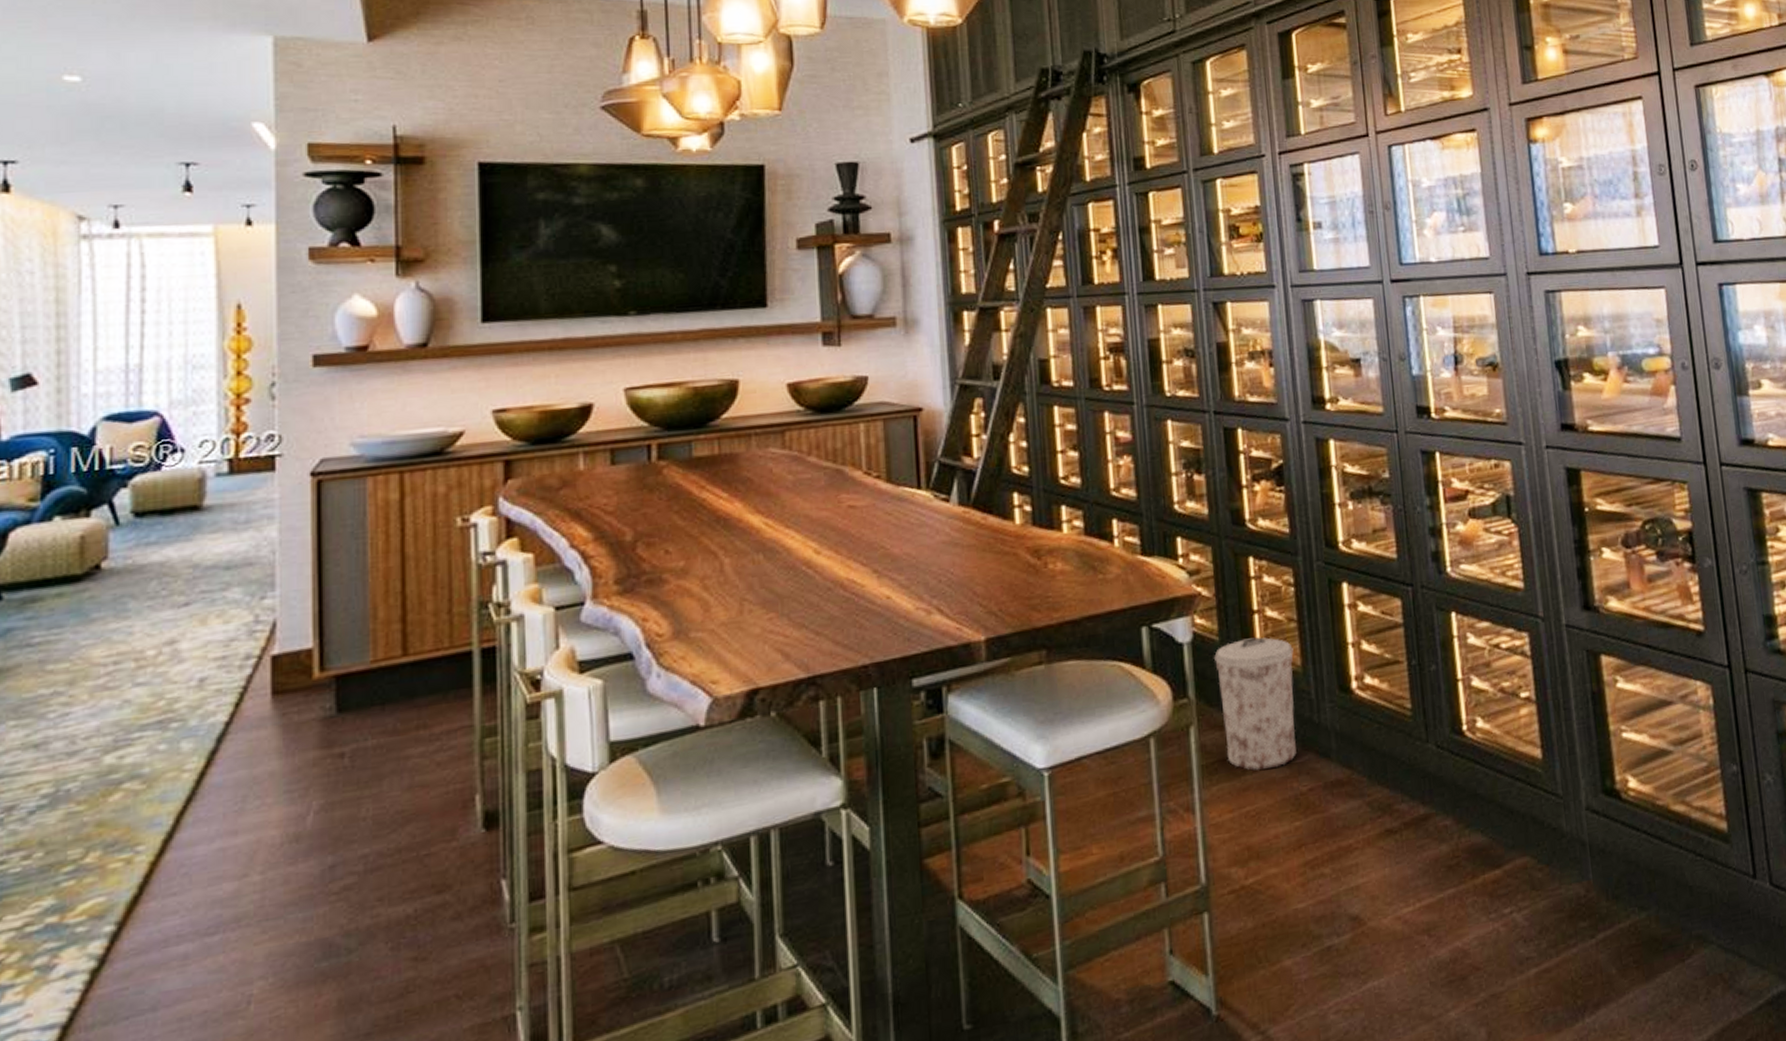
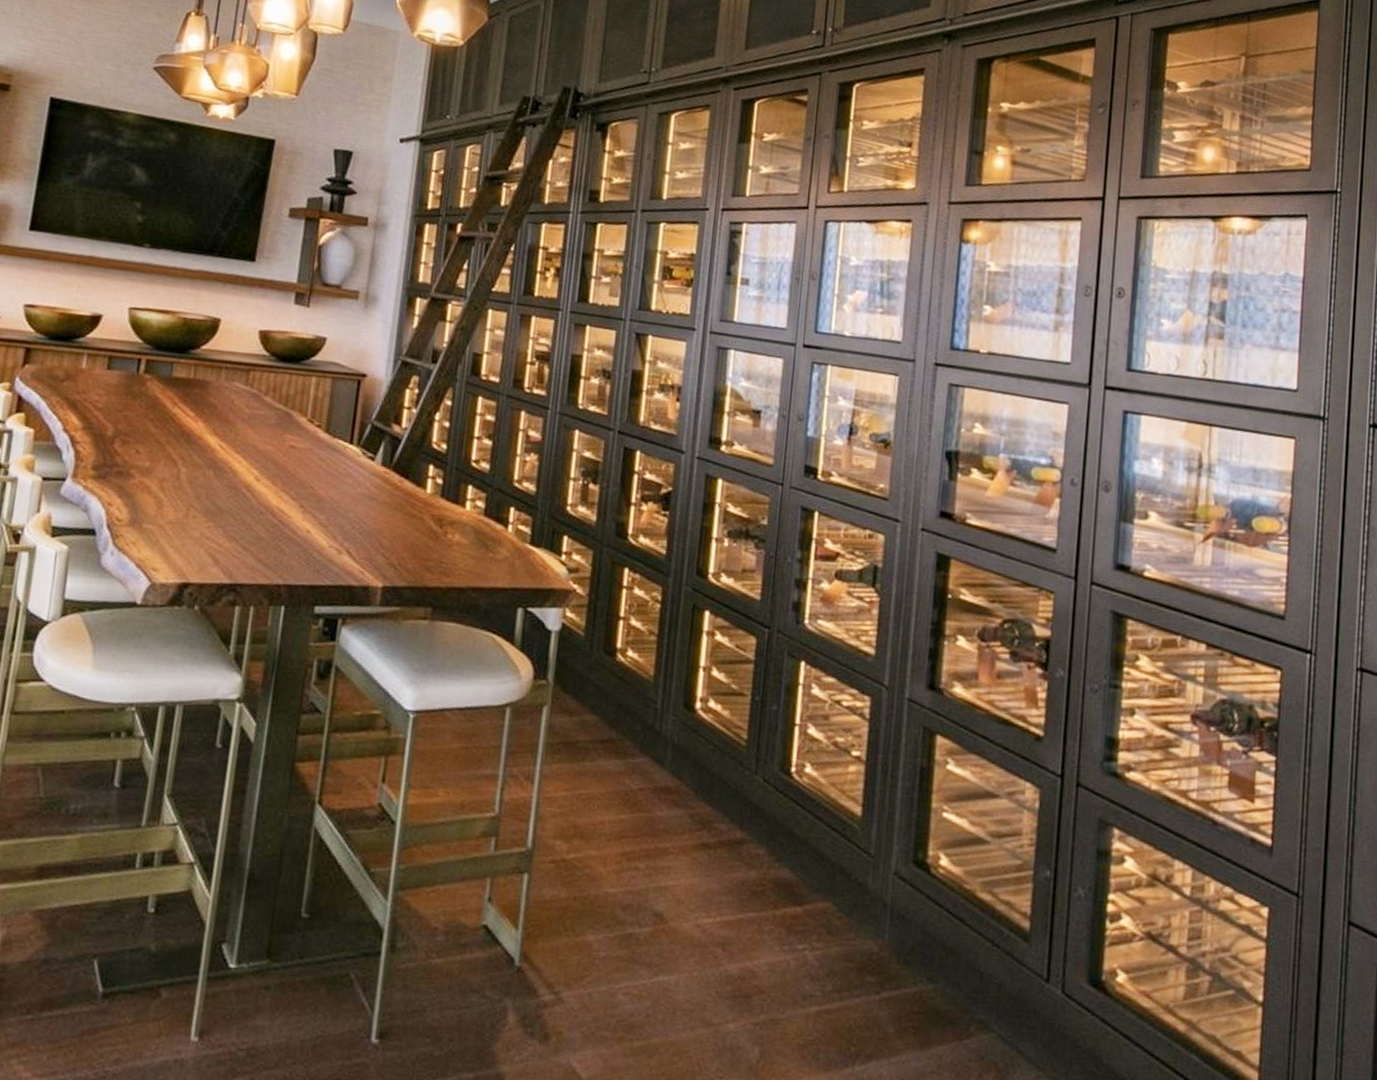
trash can: present [1213,637,1297,771] -> none [571,640,649,762]

